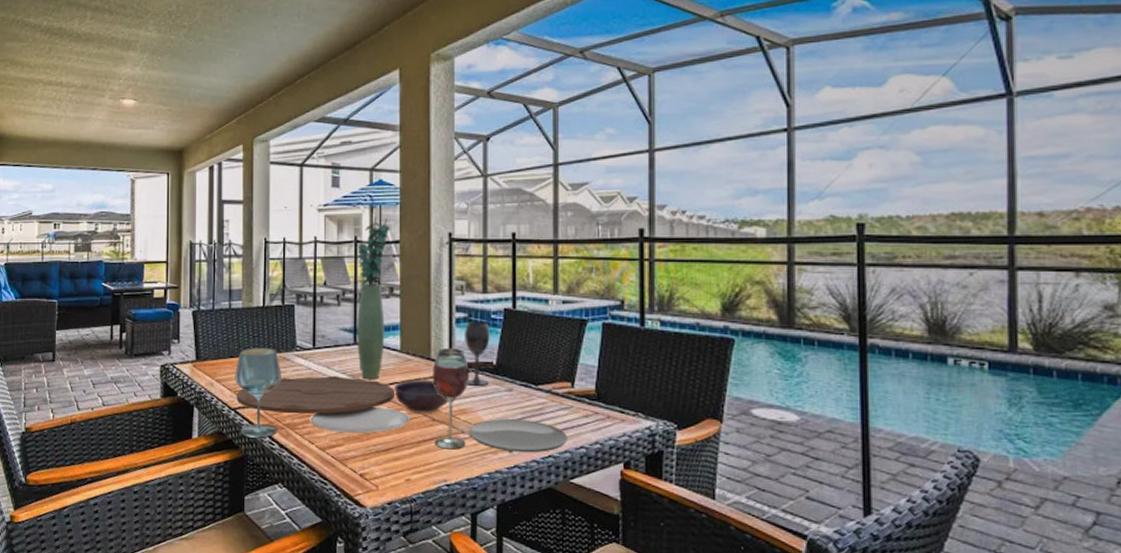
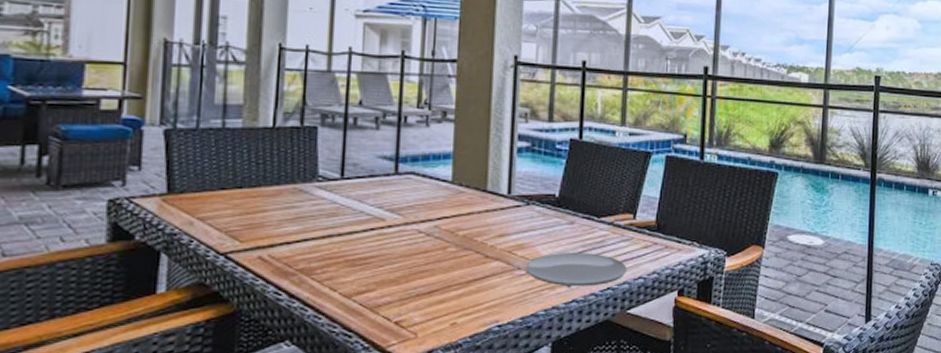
wine glass: present [235,348,282,438] -> none [227,177,296,288]
placemat: present [236,376,396,415] -> none [228,211,444,257]
plate: present [309,406,411,434] -> none [332,244,460,277]
vase: present [357,217,390,380] -> none [398,31,447,215]
bowl: present [394,380,448,414] -> none [442,214,504,250]
wineglass: present [433,347,469,450] -> none [488,179,529,288]
wine glass: present [465,321,490,386] -> none [526,151,554,219]

